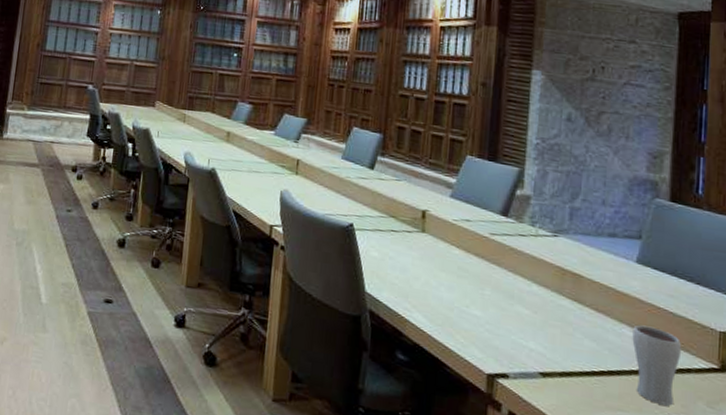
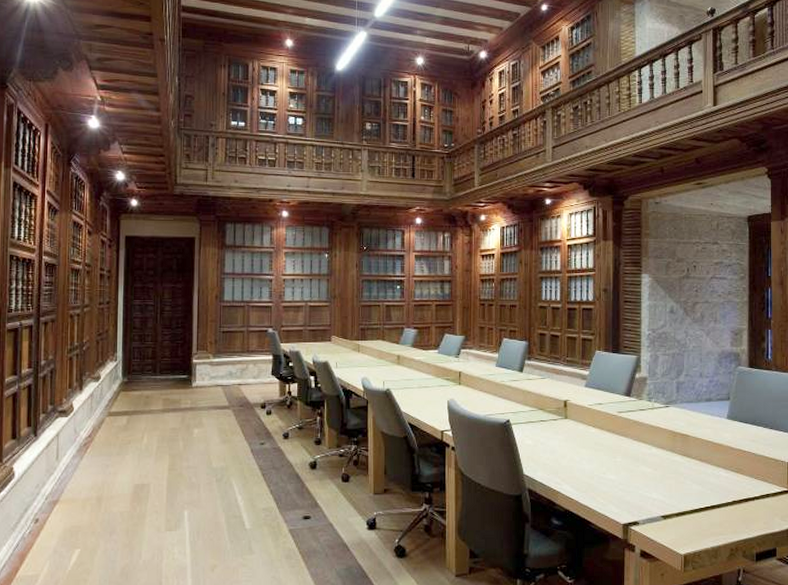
drinking glass: present [632,324,682,406] -> none [727,467,762,525]

